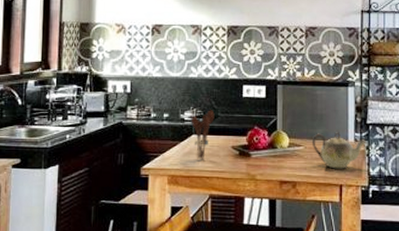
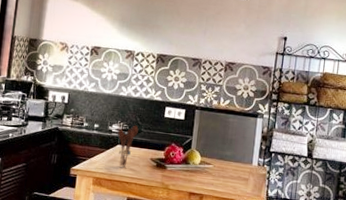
teapot: present [313,132,369,169] -> none [221,155,270,188]

